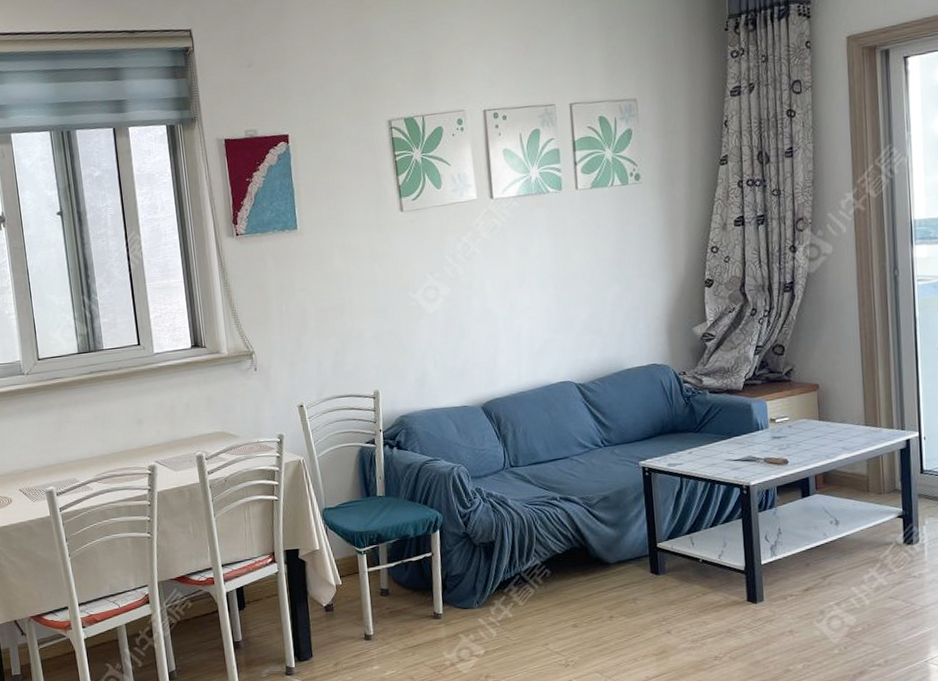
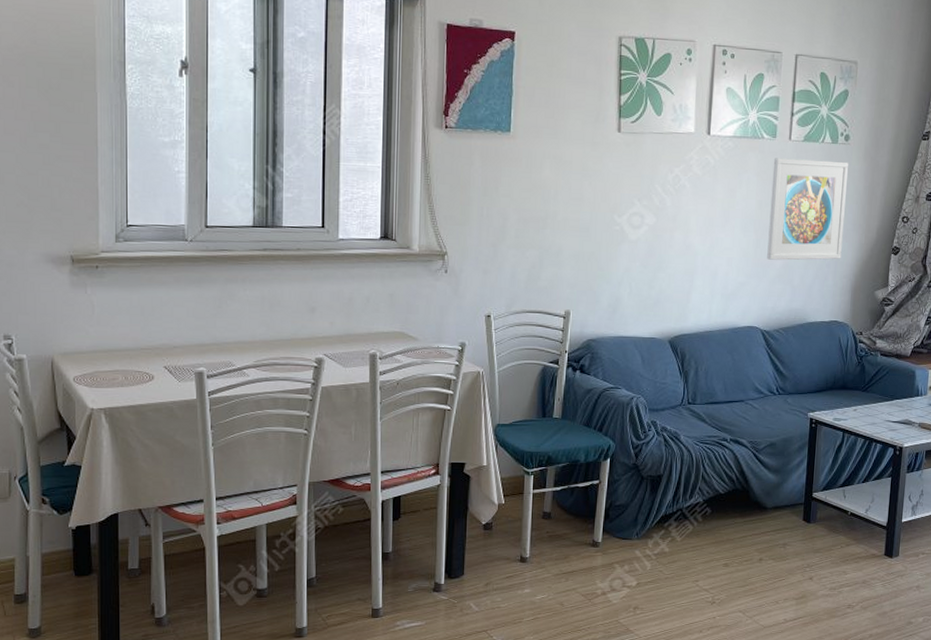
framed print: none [562,201,650,312] -> present [767,158,849,260]

